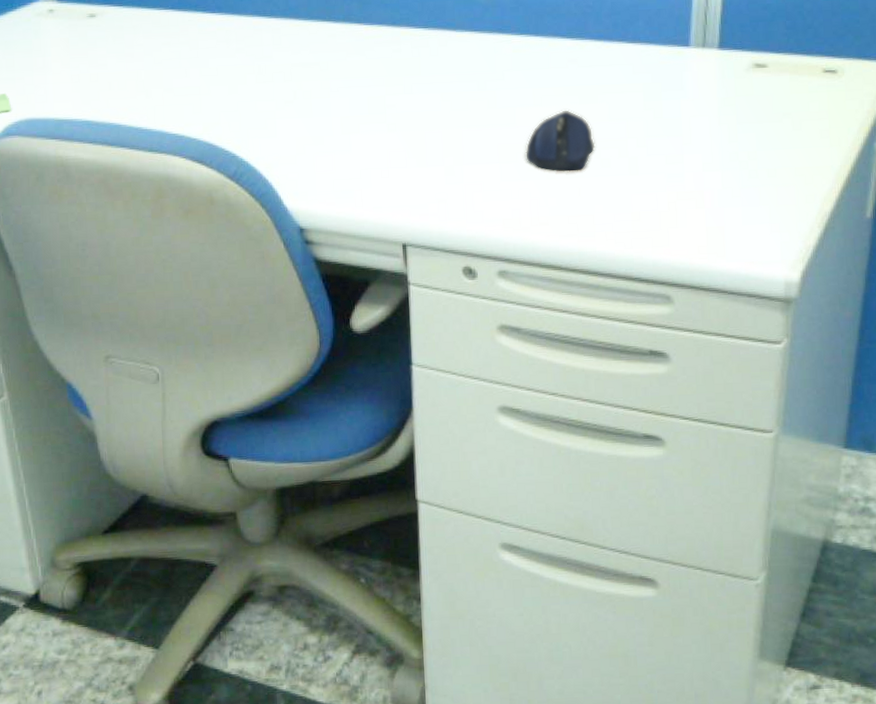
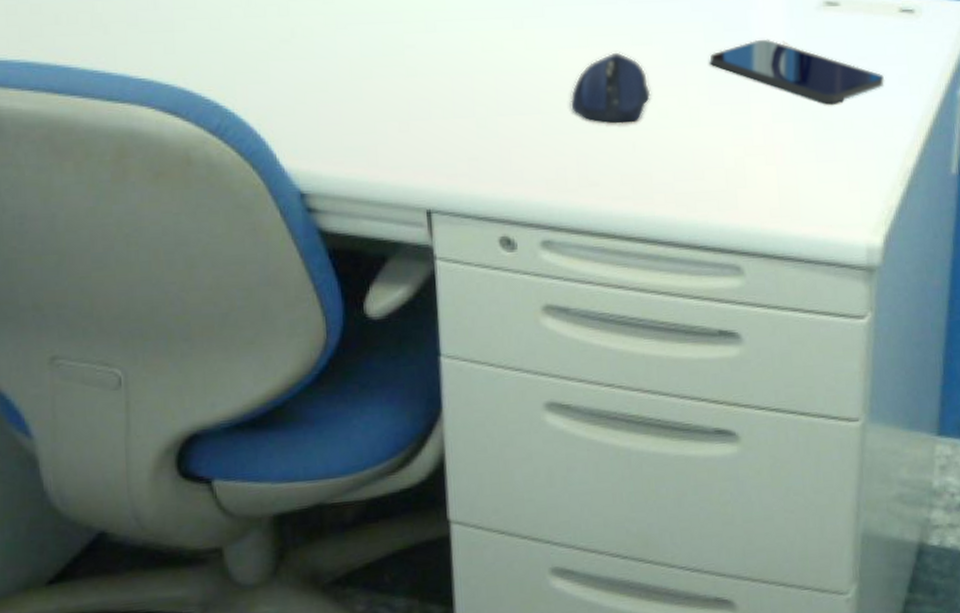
phone: none [648,97,807,155] -> present [710,39,885,104]

